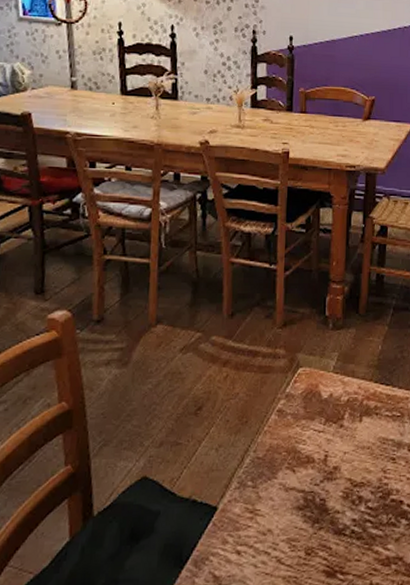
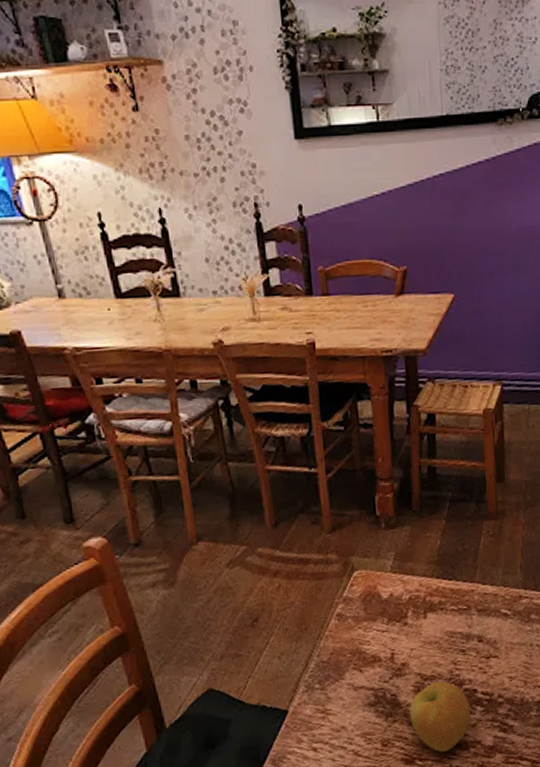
apple: none [336,489,395,567] -> present [409,681,471,752]

